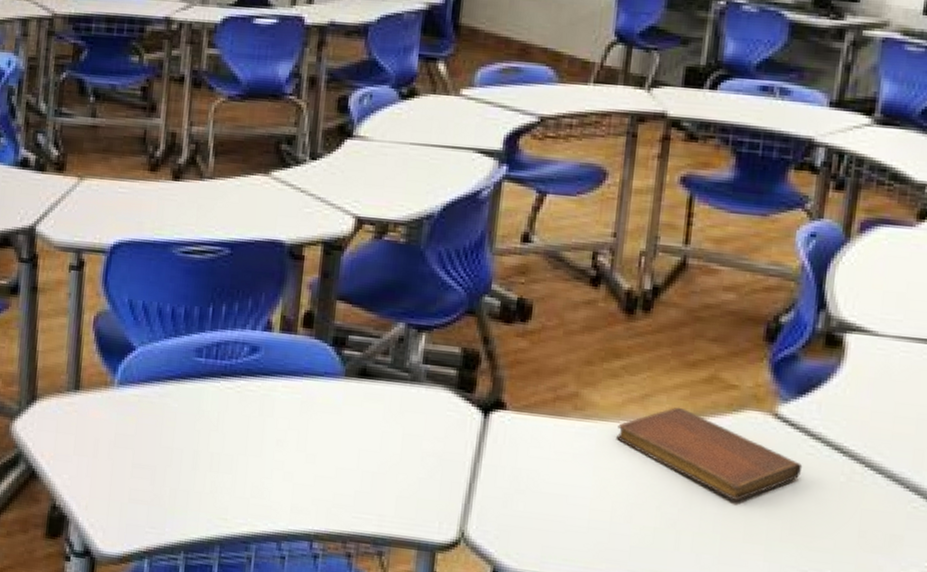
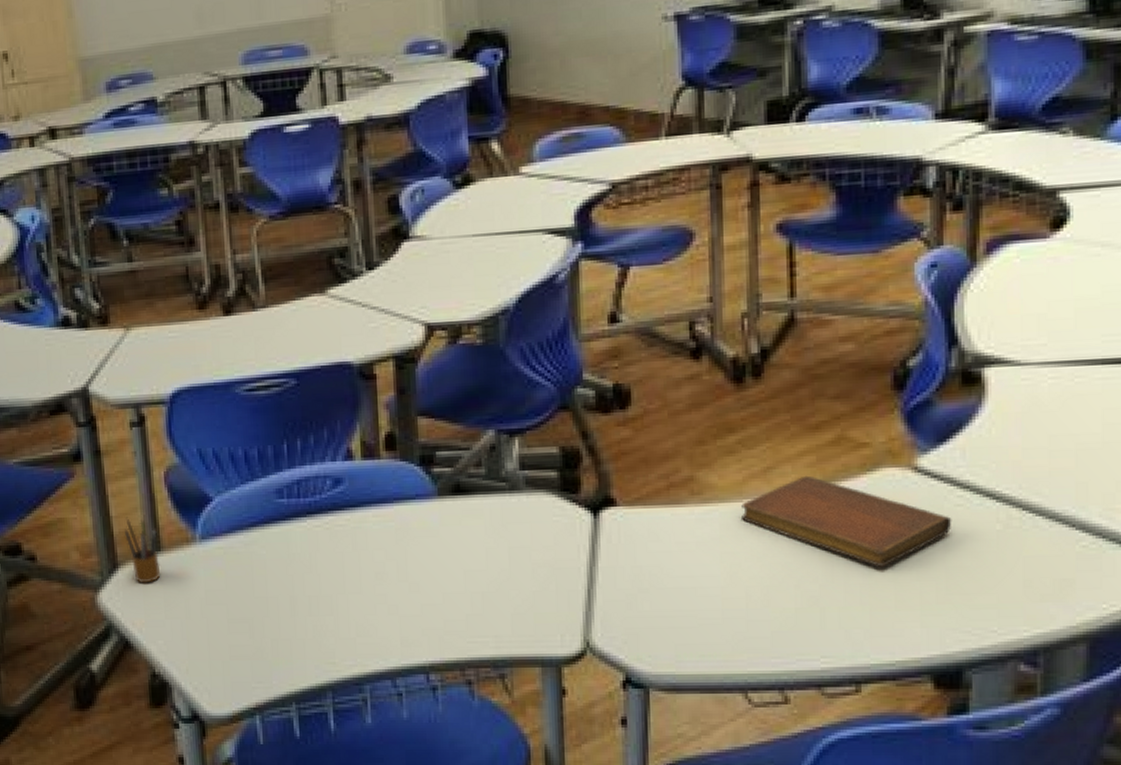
pencil box: none [47,353,79,419] -> present [123,517,161,583]

